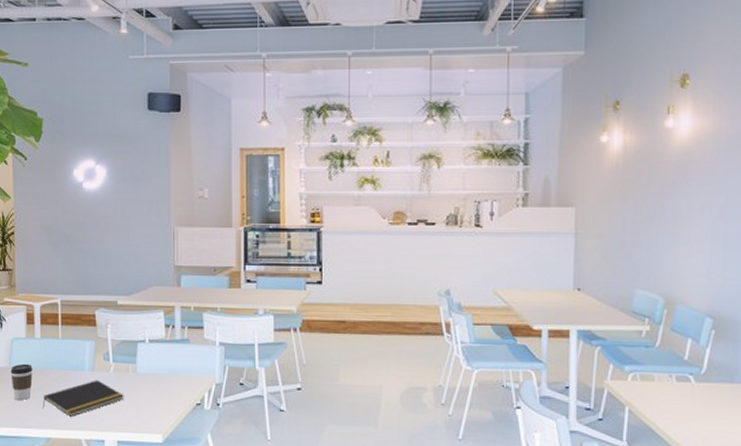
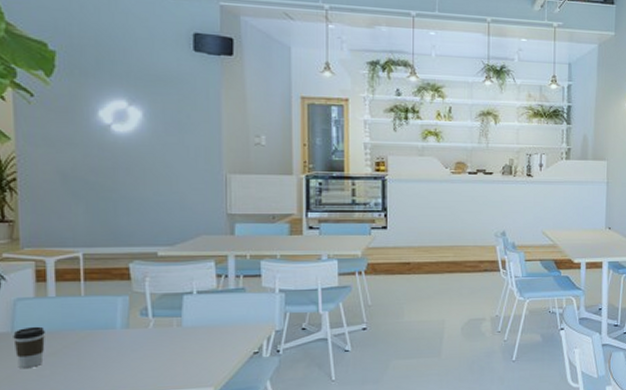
notepad: present [42,380,124,417] -> none [58,337,166,380]

